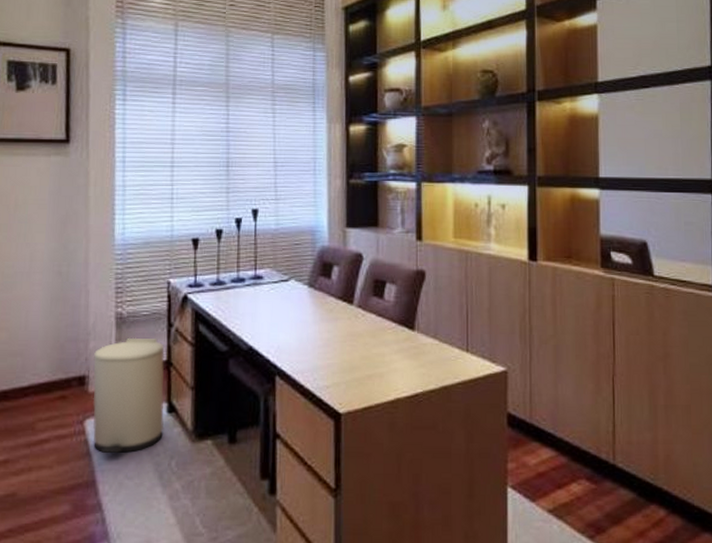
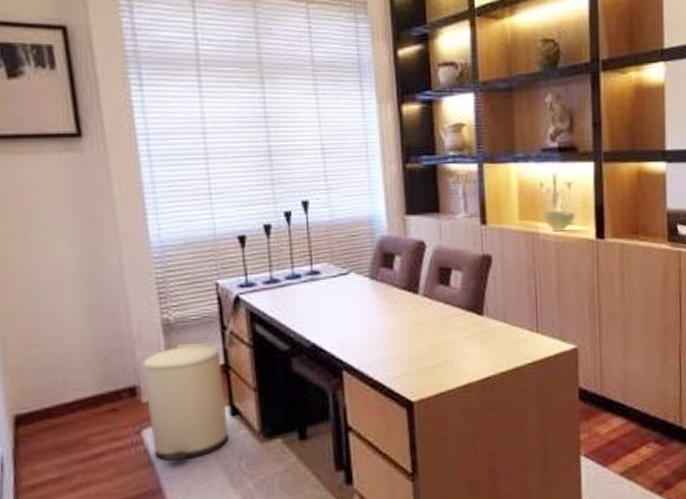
bowl: none [475,230,509,252] -> present [541,210,576,233]

